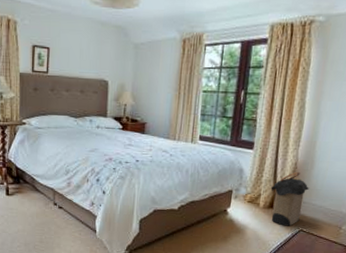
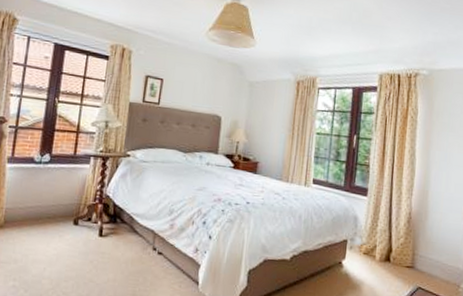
laundry hamper: present [271,171,310,226] -> none [386,222,426,283]

